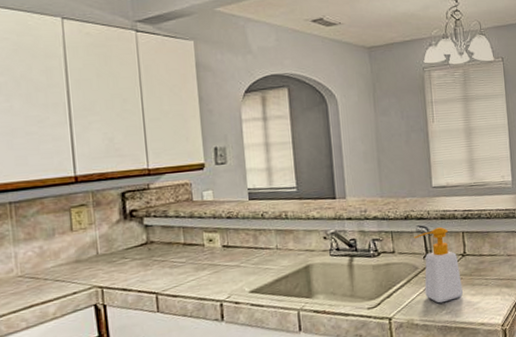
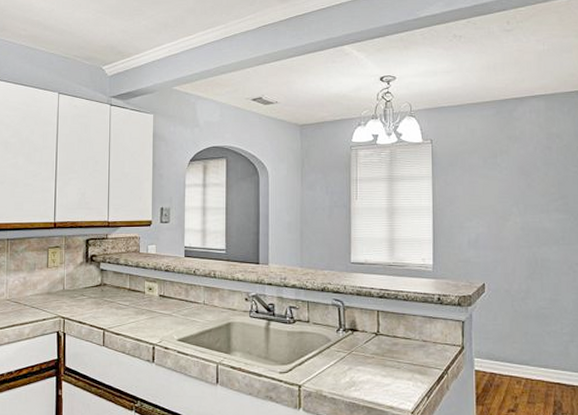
soap bottle: present [414,227,463,303] -> none [329,303,373,379]

